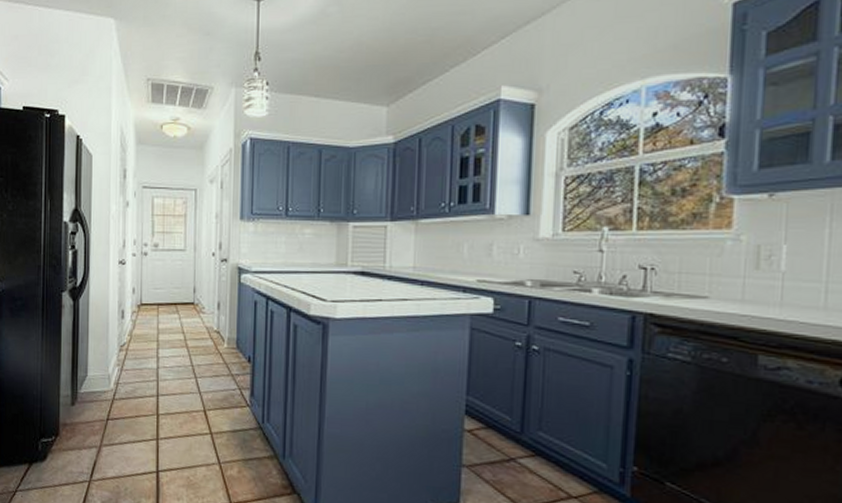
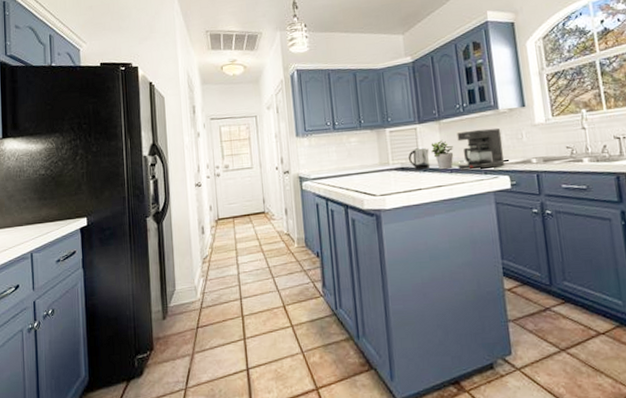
kettle: none [371,249,398,277] -> present [408,146,431,170]
potted plant: none [401,243,429,281] -> present [431,139,454,170]
coffee maker: none [431,236,493,286] -> present [457,127,505,170]

